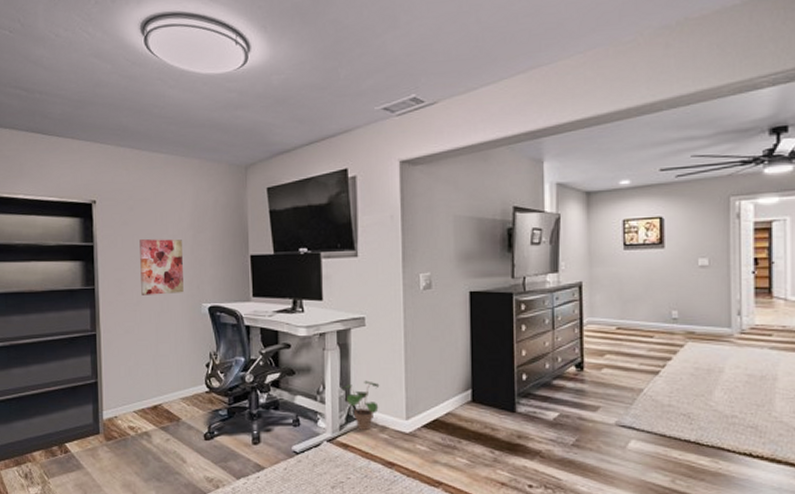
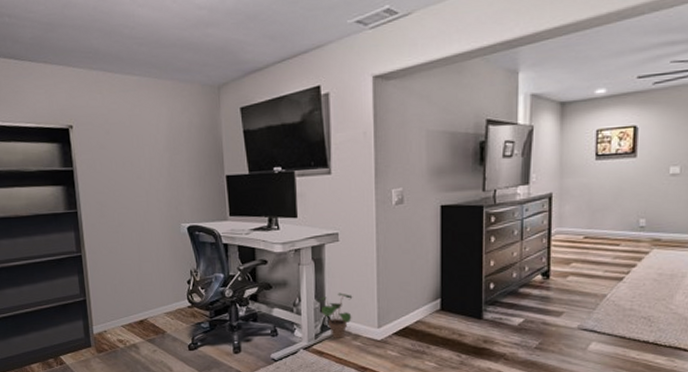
wall art: present [140,239,184,295] -> none [117,161,163,217]

